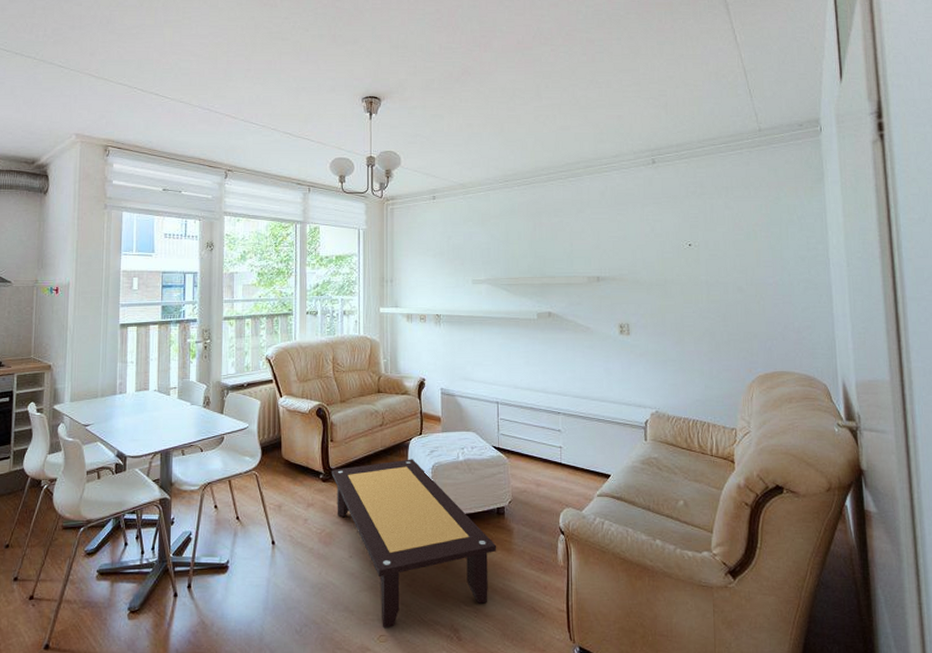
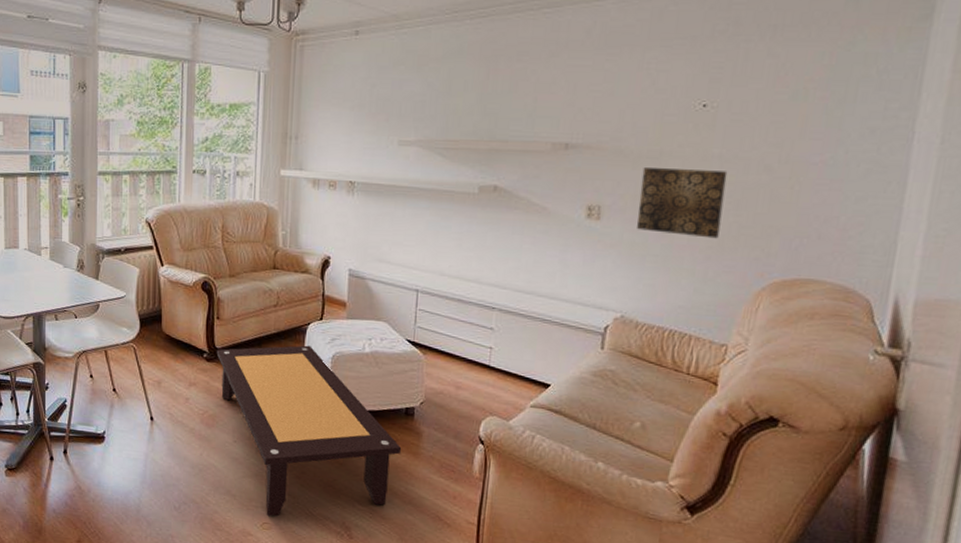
wall art: none [655,293,716,345] -> present [637,168,728,239]

